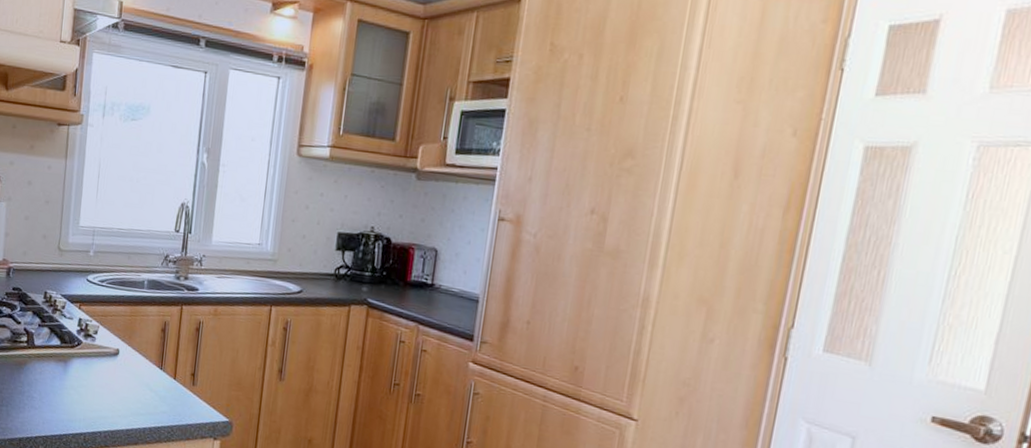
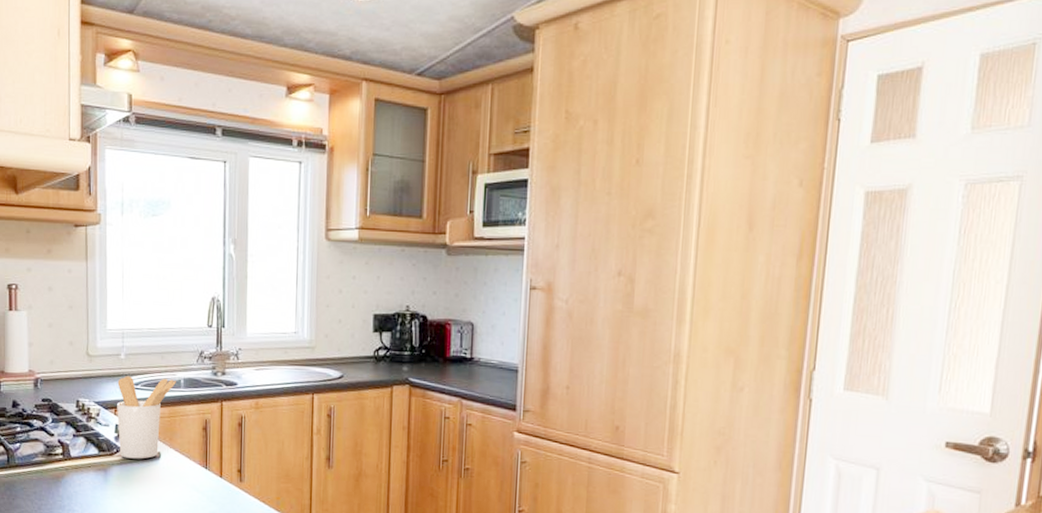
utensil holder: none [80,272,140,354] -> present [117,376,176,459]

